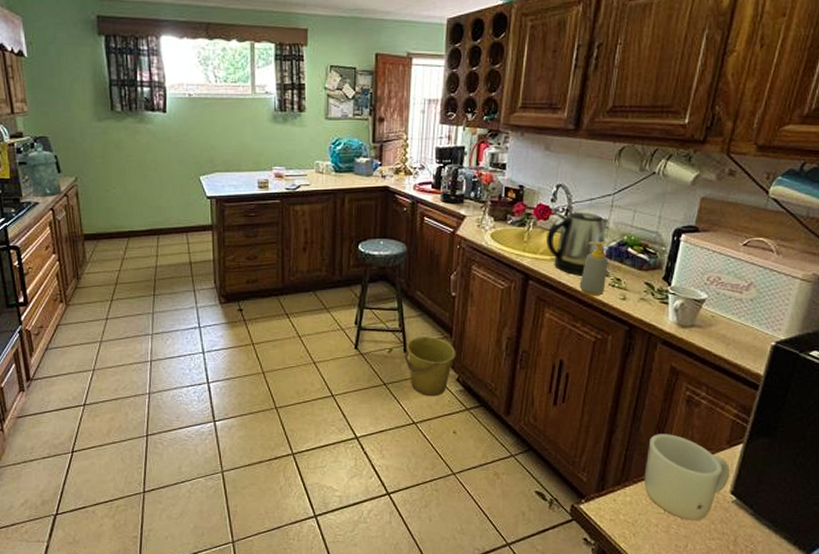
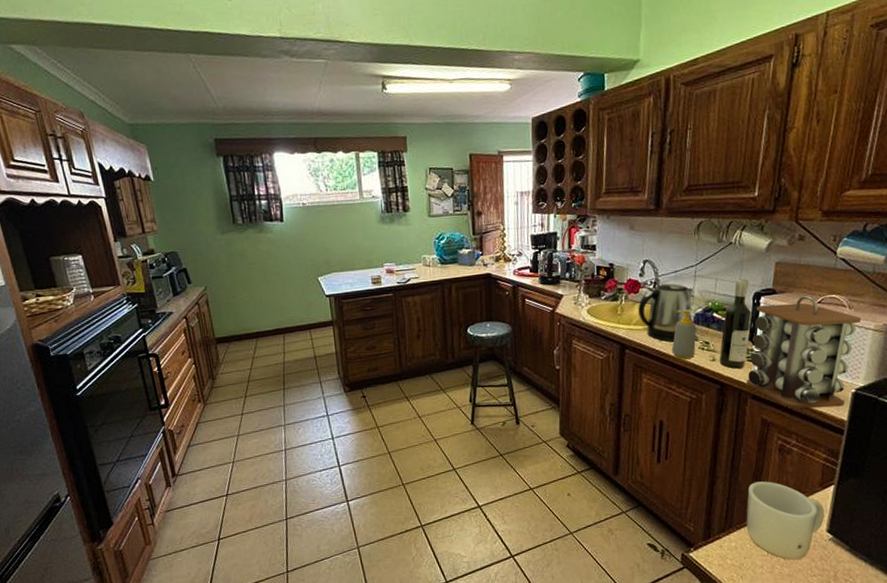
canister: present [25,143,62,197] -> none [158,258,193,307]
bucket: present [405,337,456,397] -> none [517,408,565,463]
bottle: none [630,213,670,310] -> present [719,279,752,369]
spice rack: none [657,237,789,360] -> present [746,296,862,409]

